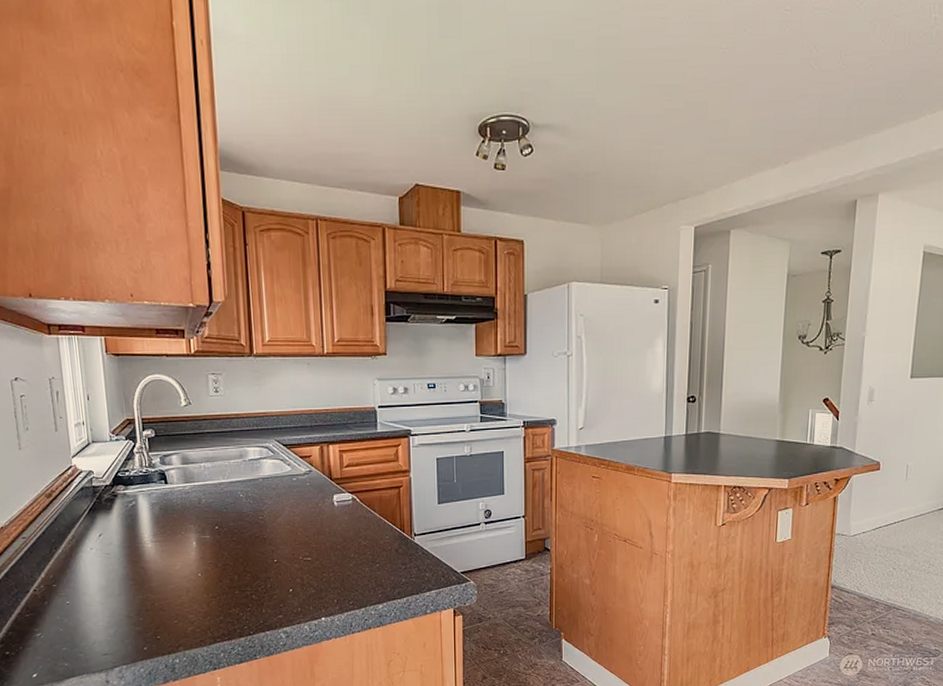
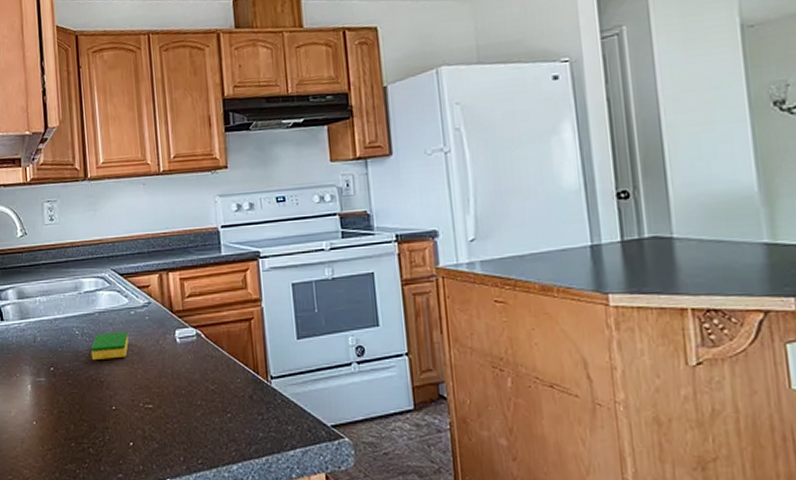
dish sponge: none [254,496,290,521] -> present [90,332,129,361]

